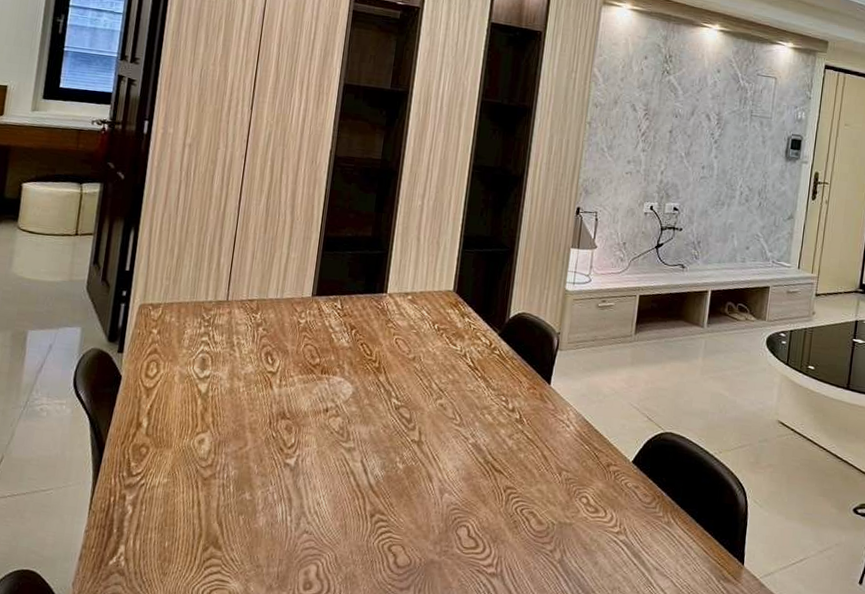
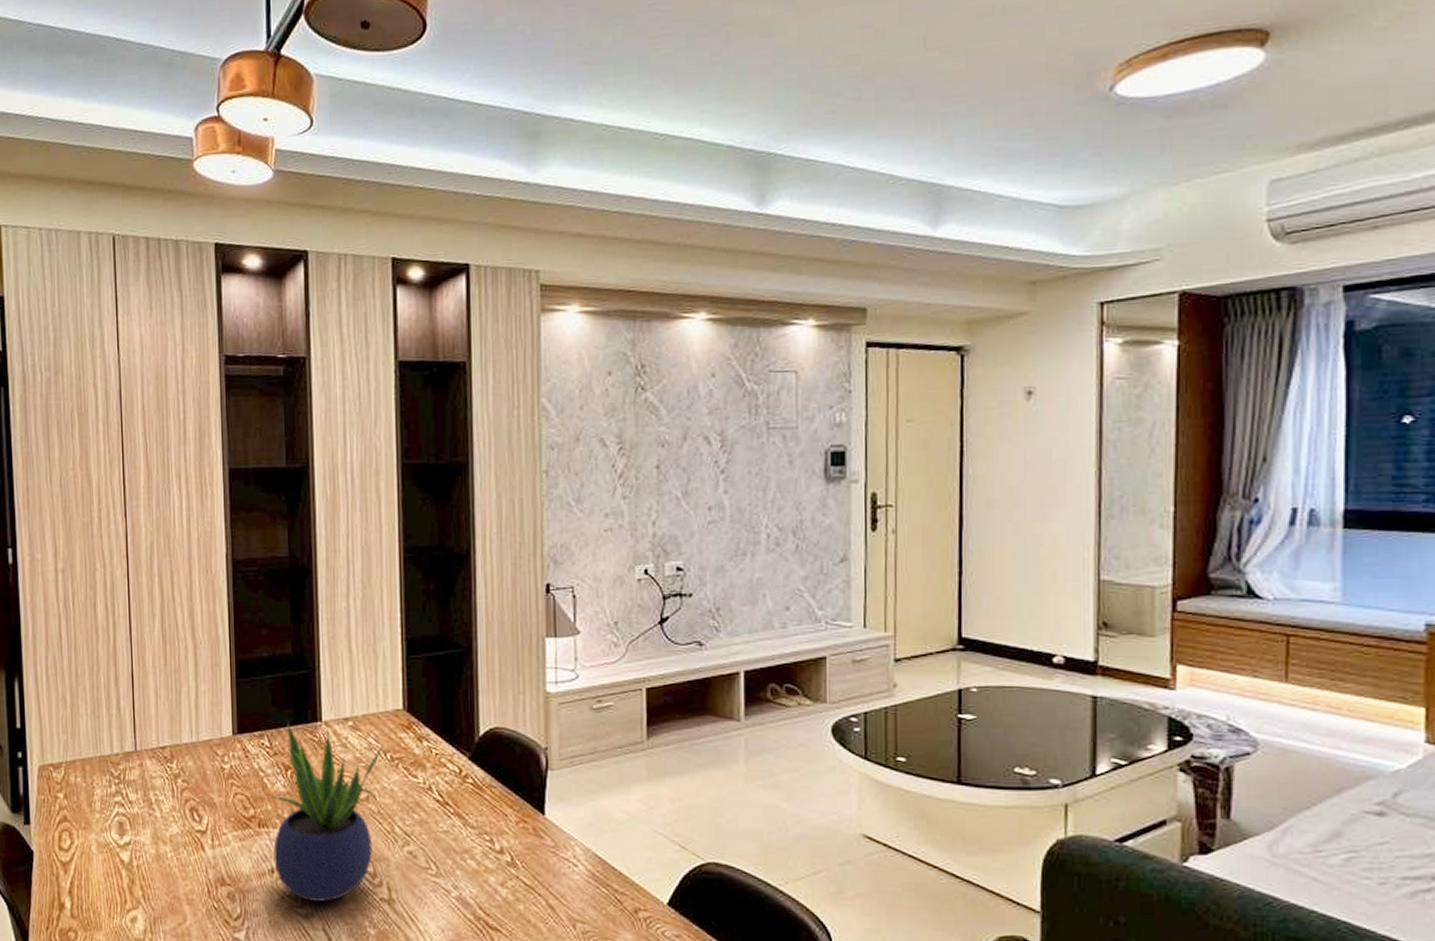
potted plant: none [329,291,434,439] -> present [269,722,384,902]

